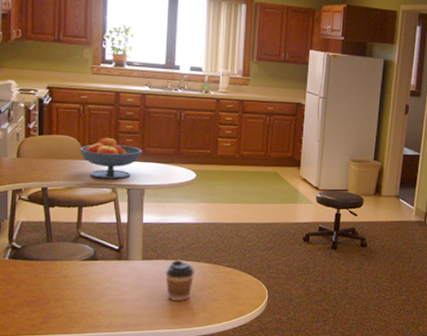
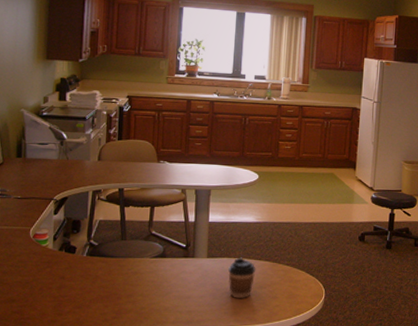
fruit bowl: present [80,137,142,180] -> none [154,141,209,181]

